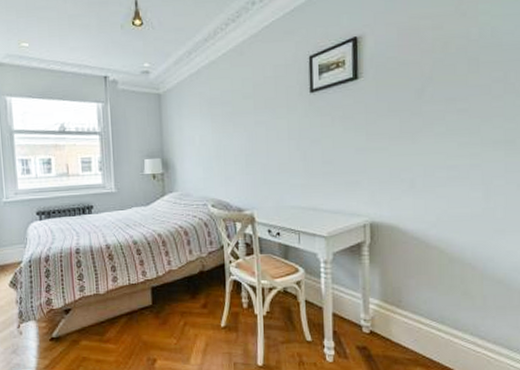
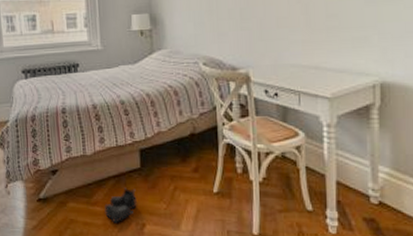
boots: none [117,325,148,360] -> present [104,188,137,223]

